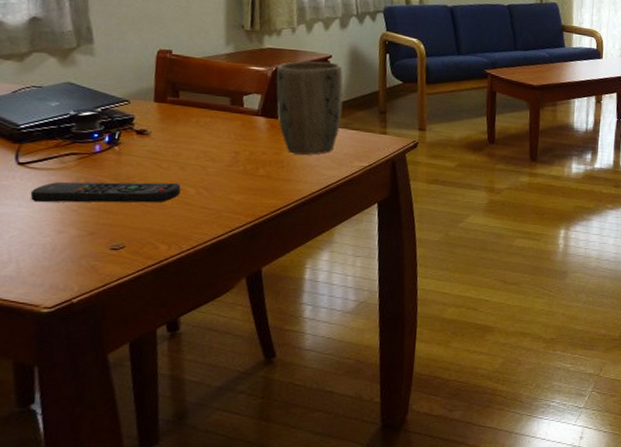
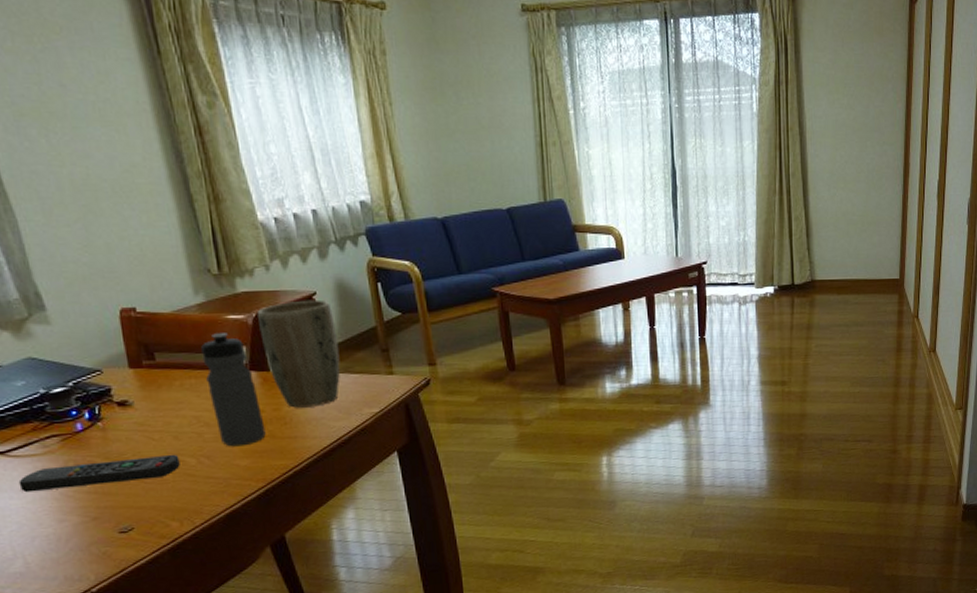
water bottle: none [220,80,264,183] -> present [201,333,266,447]

